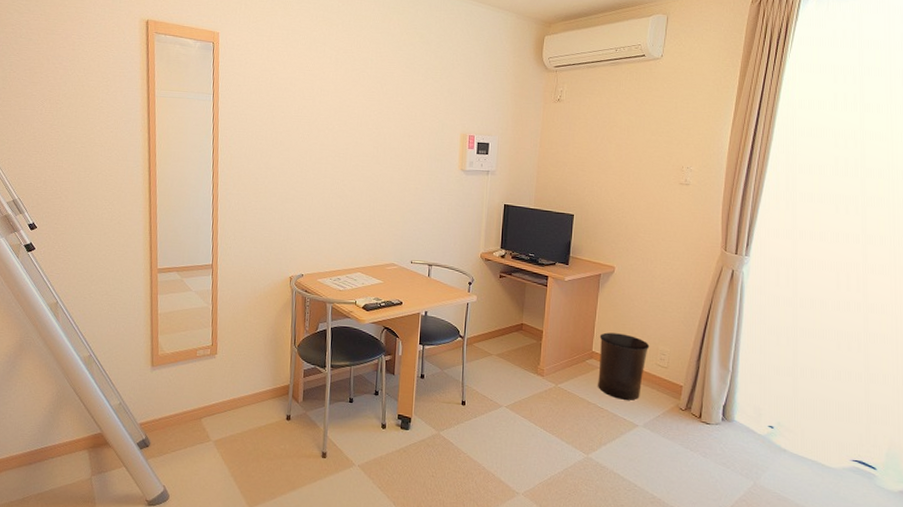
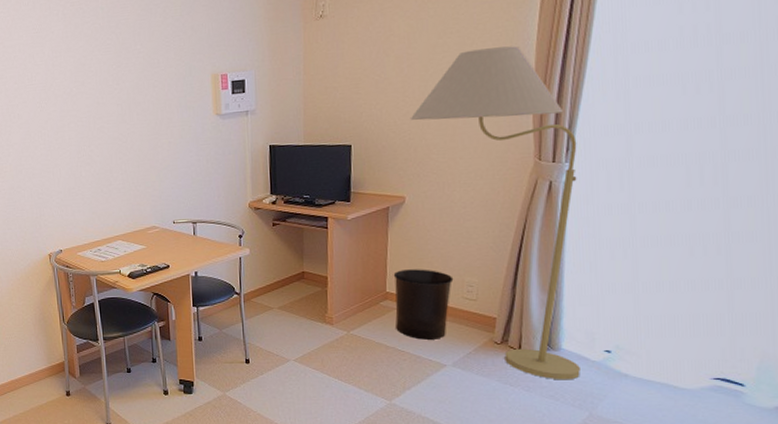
floor lamp: none [624,149,755,450] -> present [409,46,580,380]

